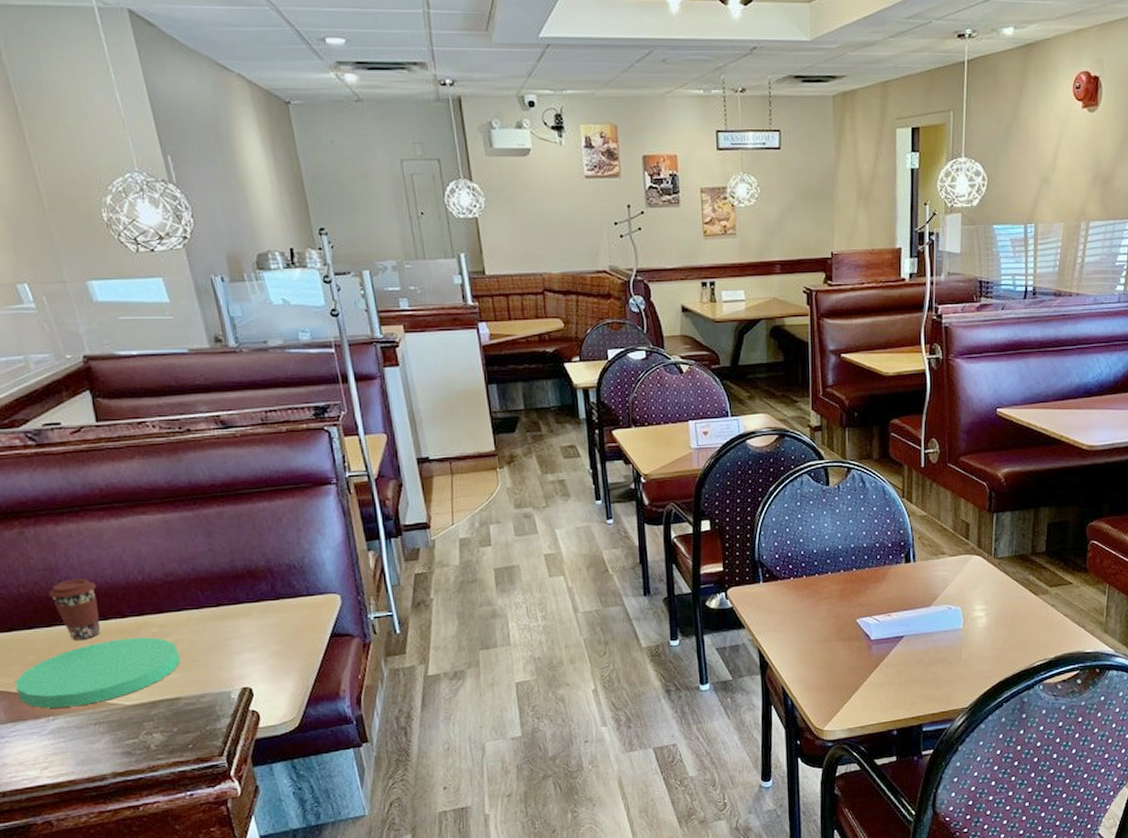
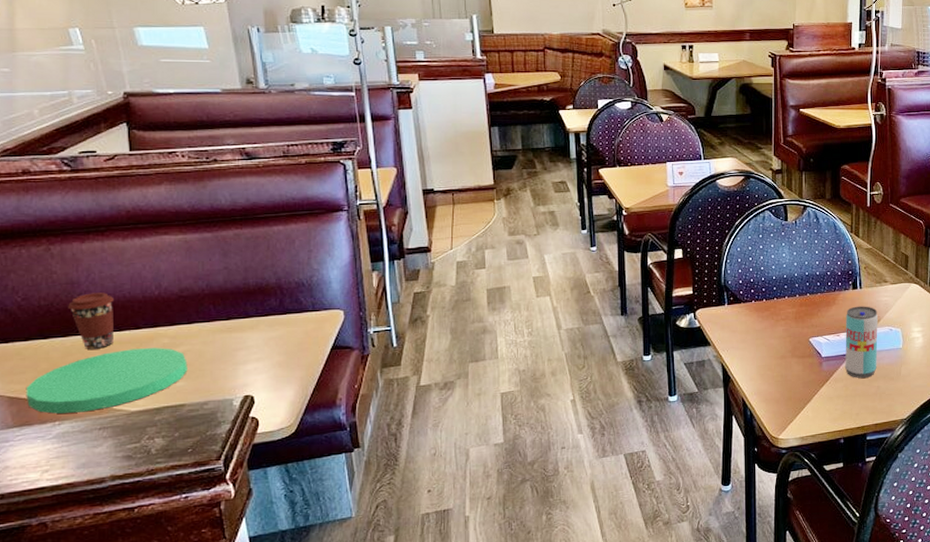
beverage can: none [897,581,935,663] -> present [845,306,878,378]

